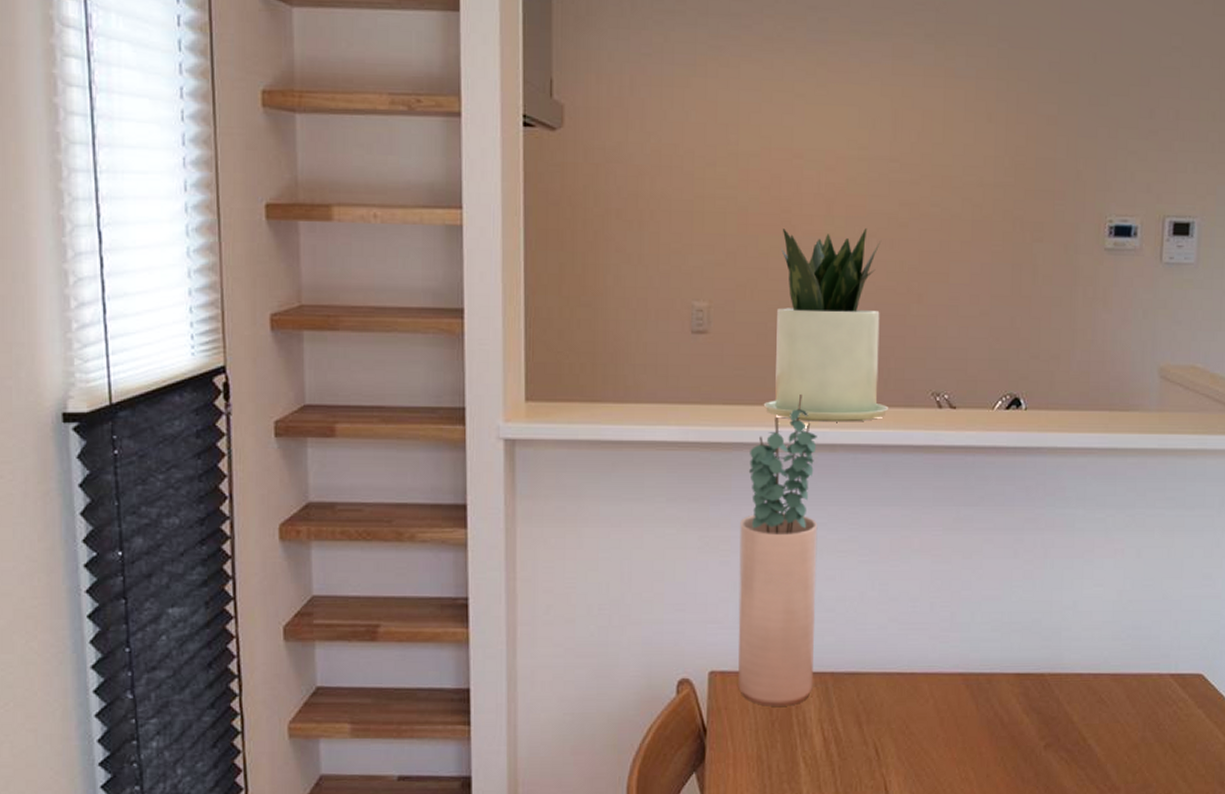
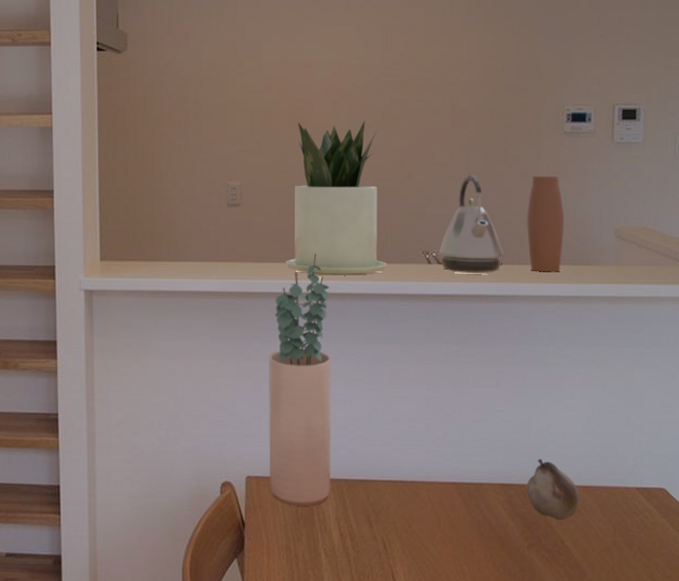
kettle: none [951,299,1028,420] -> present [438,175,503,273]
fruit: none [1045,642,1106,715] -> present [526,458,580,521]
vase: none [1056,301,1102,421] -> present [526,175,565,273]

